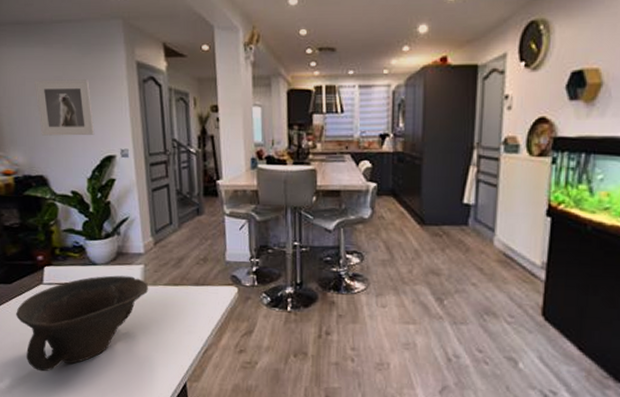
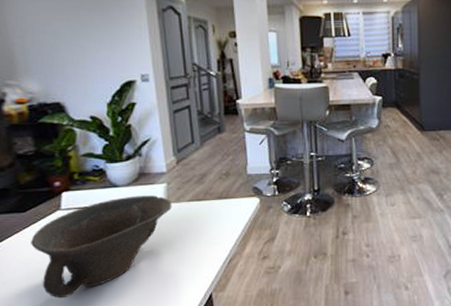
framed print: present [35,79,95,136] -> none [50,9,114,64]

